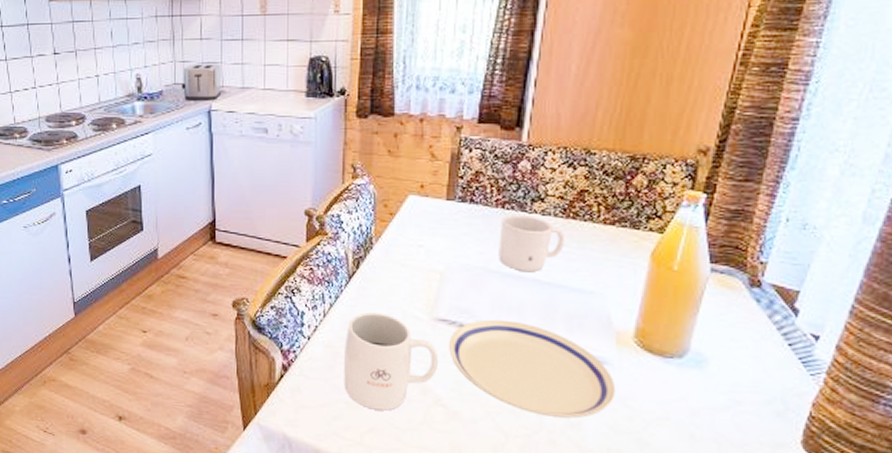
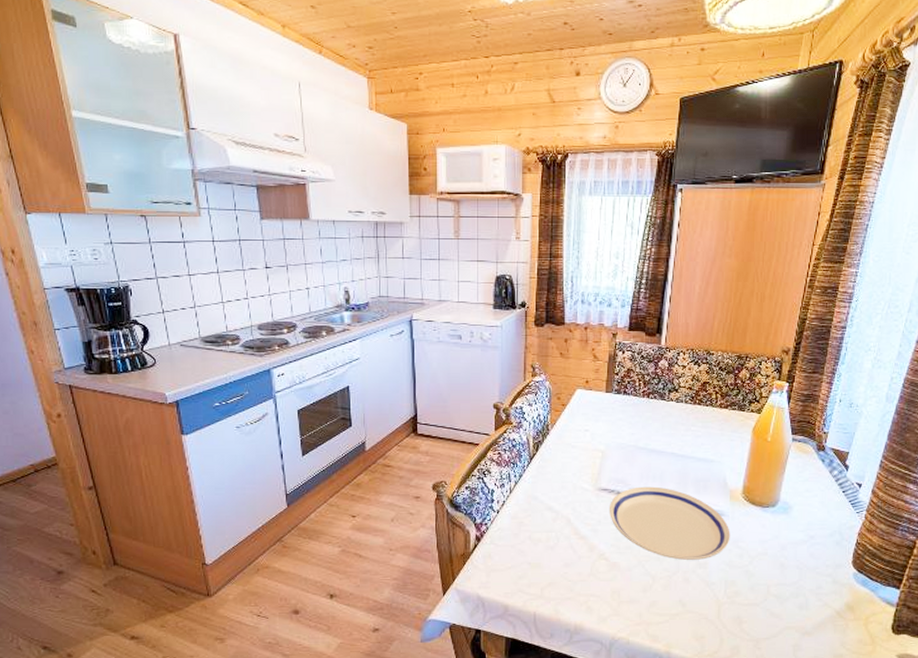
toaster: present [181,63,222,101] -> none [386,279,422,311]
mug: present [344,312,439,411] -> none [527,487,602,567]
mug: present [498,215,565,273] -> none [645,403,693,448]

